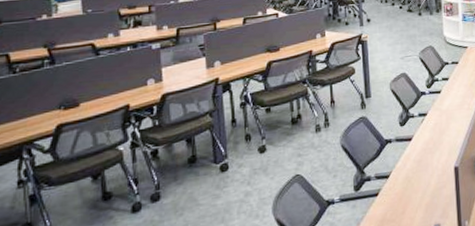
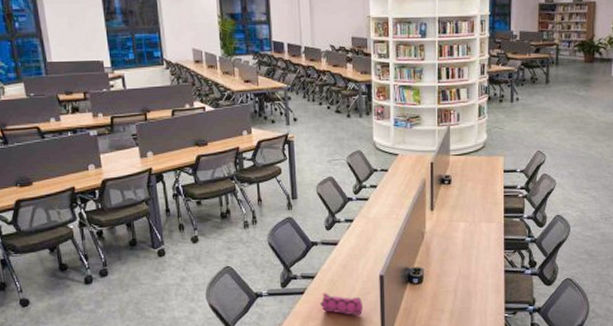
pencil case: none [394,191,440,213] -> present [320,293,364,315]

